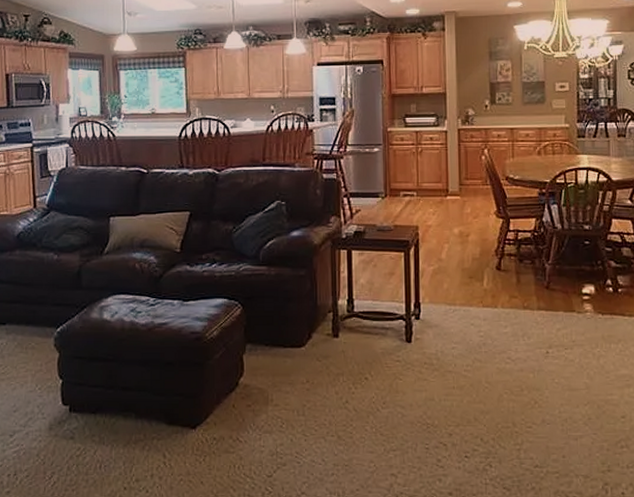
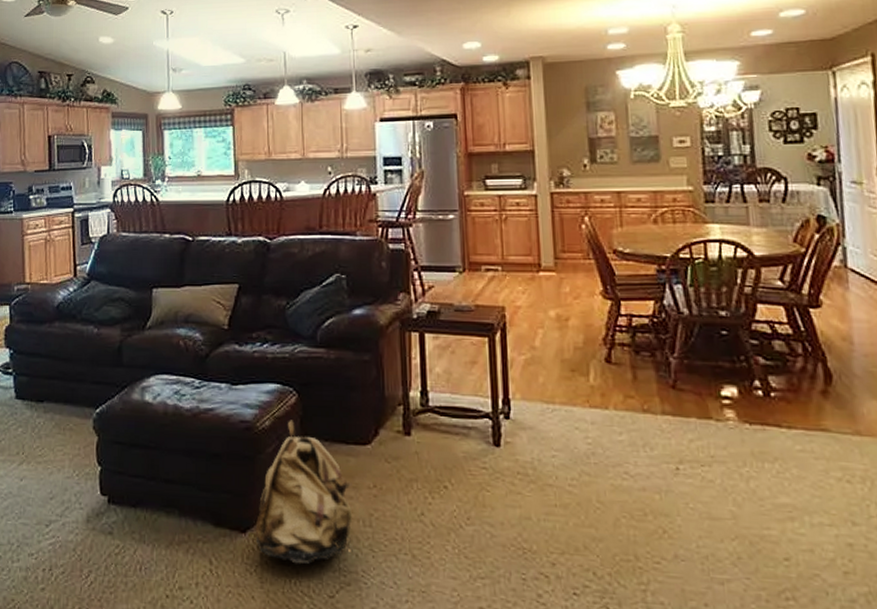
backpack: none [204,329,289,452] -> present [255,420,353,564]

